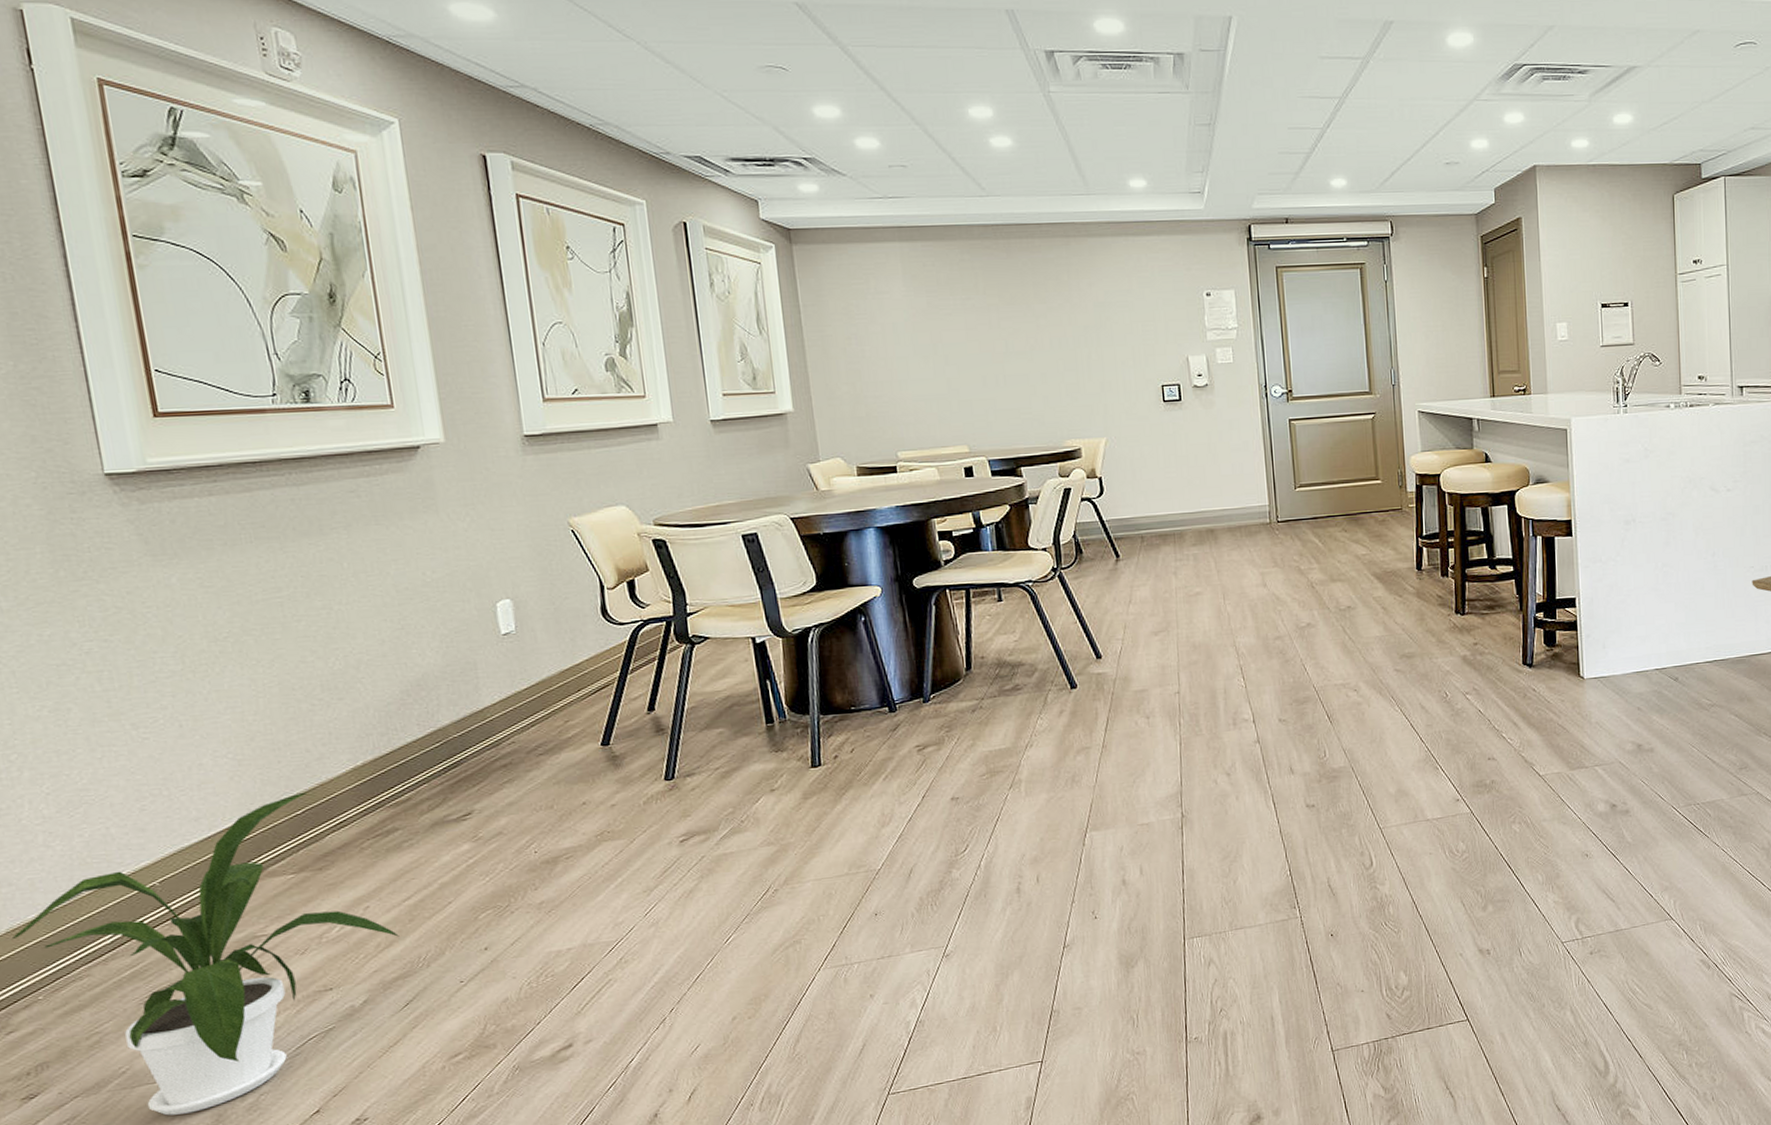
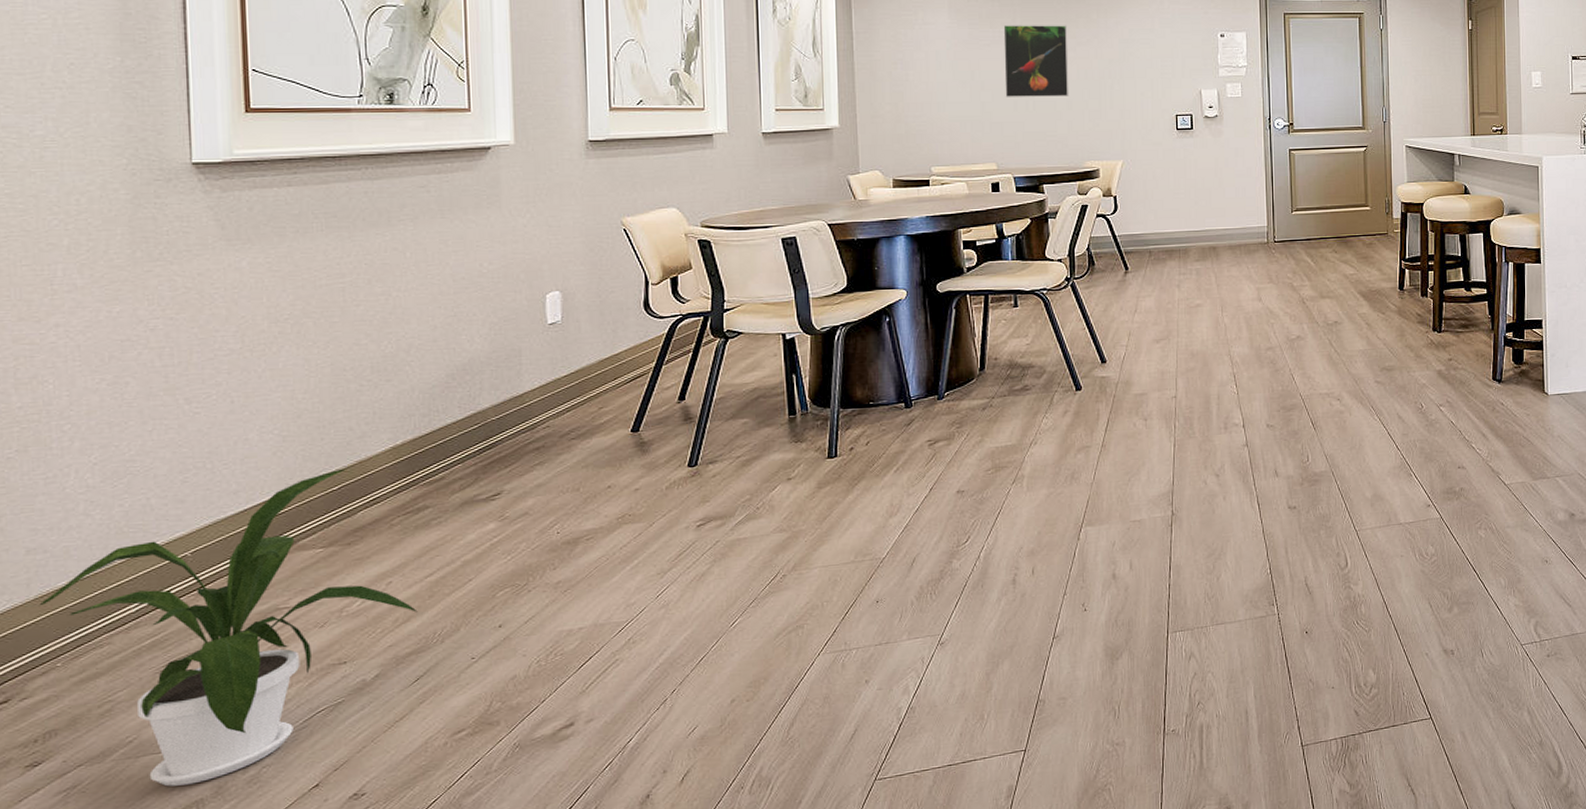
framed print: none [965,289,1043,372] -> present [1003,25,1069,97]

